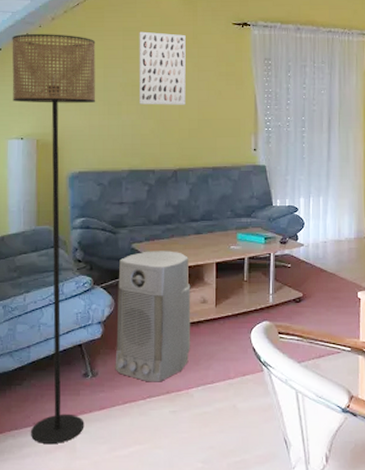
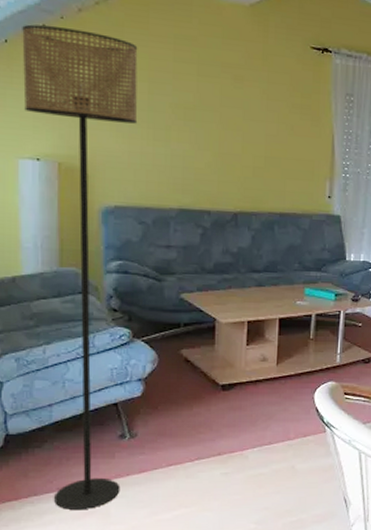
air purifier: present [115,250,191,382] -> none [158,302,250,444]
wall art: present [139,31,186,105] -> none [193,42,254,138]

